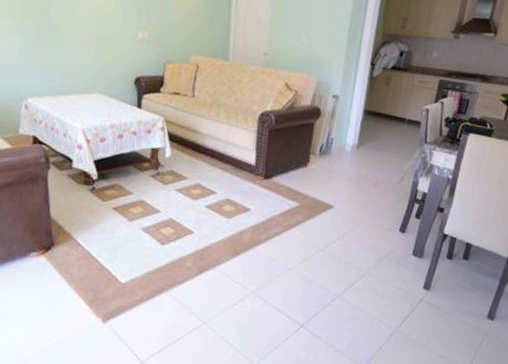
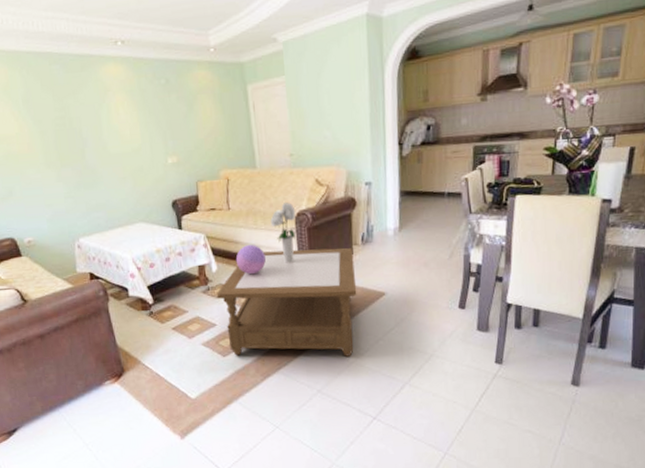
coffee table: none [165,146,310,263] -> present [216,247,357,357]
decorative sphere: none [191,136,222,167] -> present [235,245,266,275]
bouquet: none [233,100,261,163] -> present [270,202,296,265]

